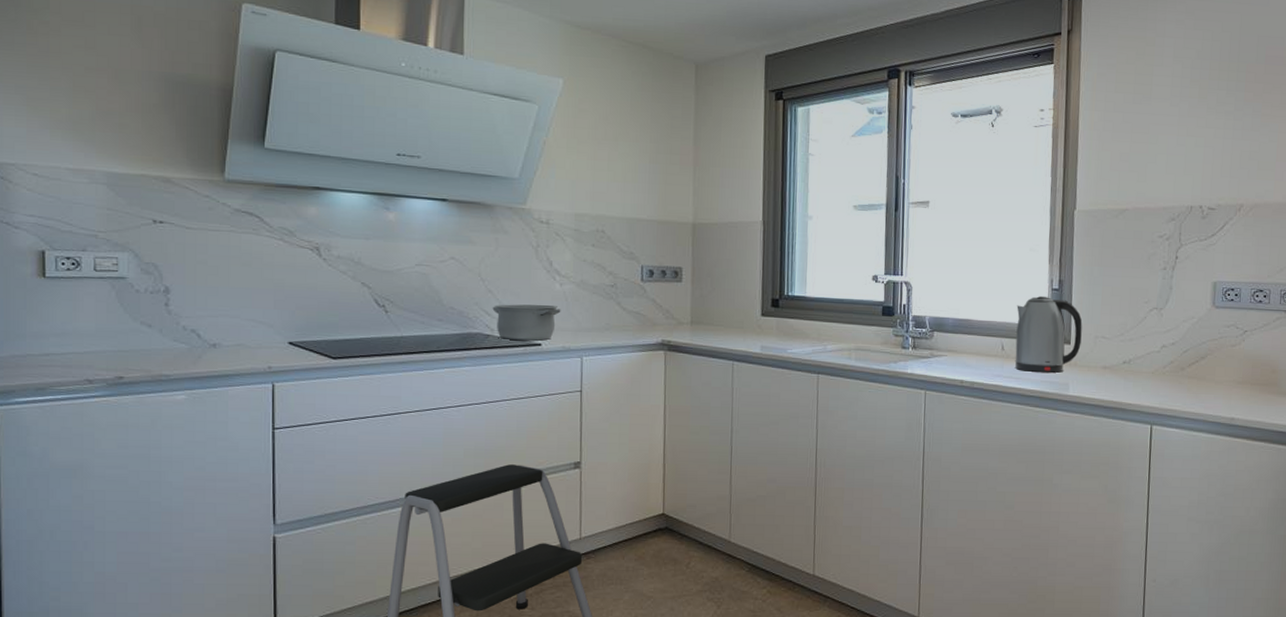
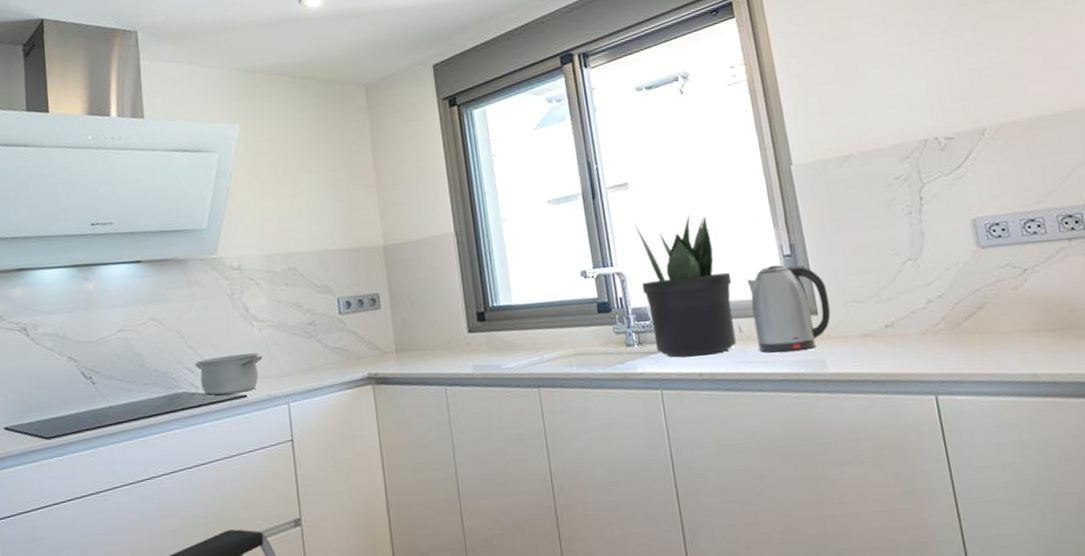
planter: none [925,239,1004,366] -> present [634,214,736,357]

